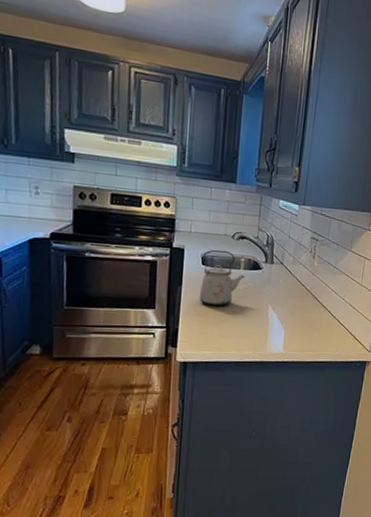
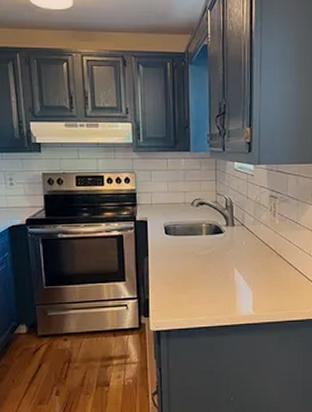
kettle: present [199,249,245,306] -> none [165,218,208,274]

